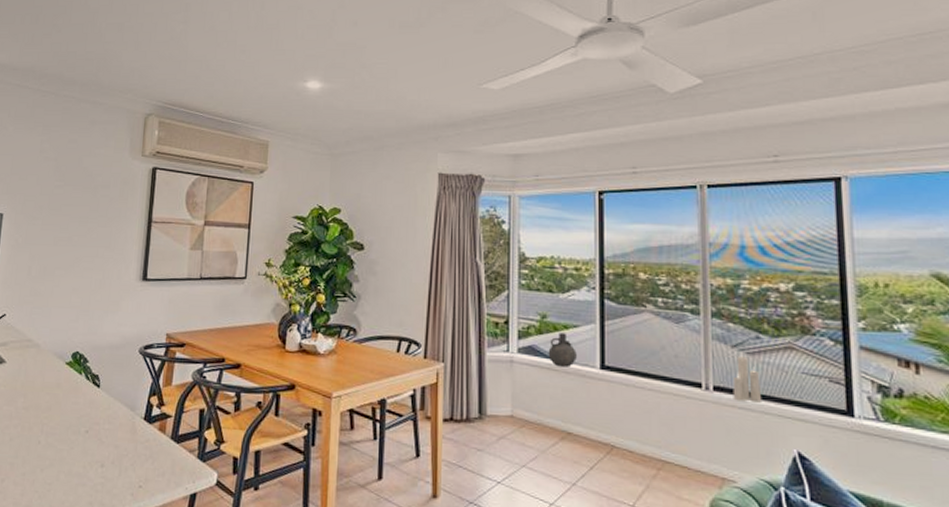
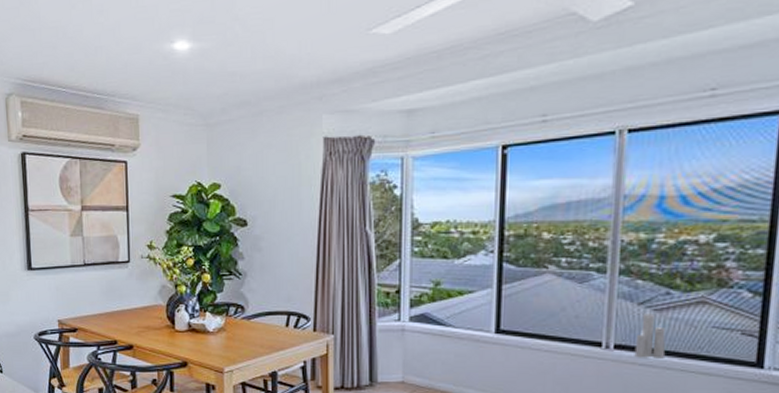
ceramic jug: present [548,333,577,367] -> none [441,299,471,333]

